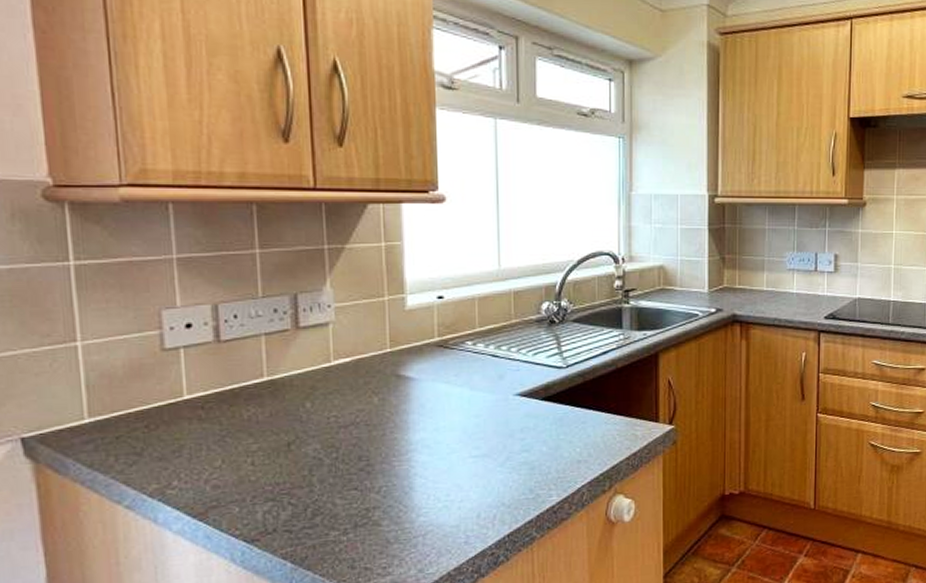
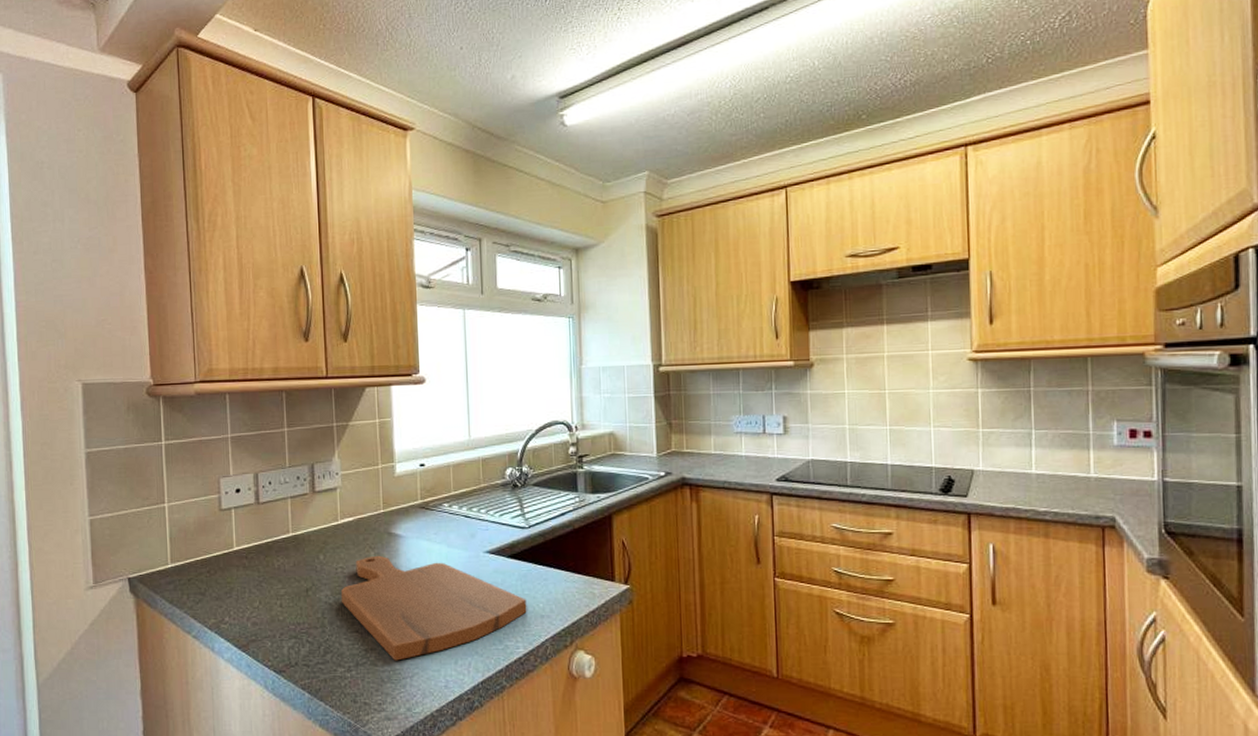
cutting board: none [334,401,562,519] -> present [340,555,527,661]

